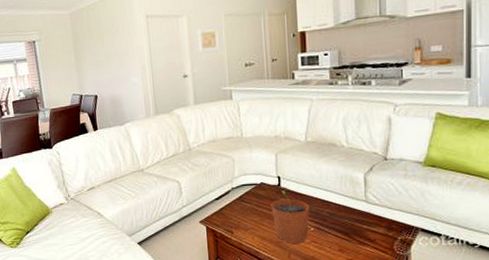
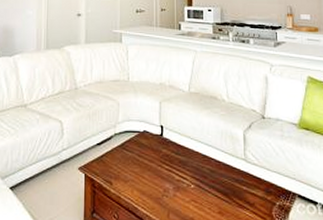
plant pot: present [271,191,310,243] -> none [152,141,191,201]

